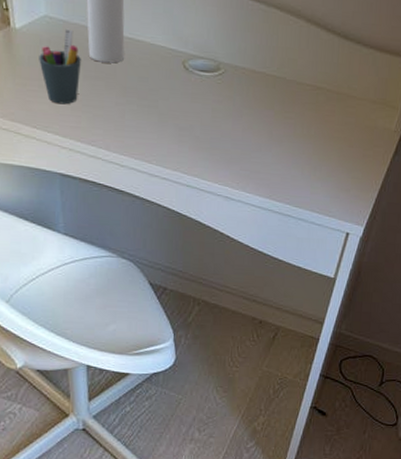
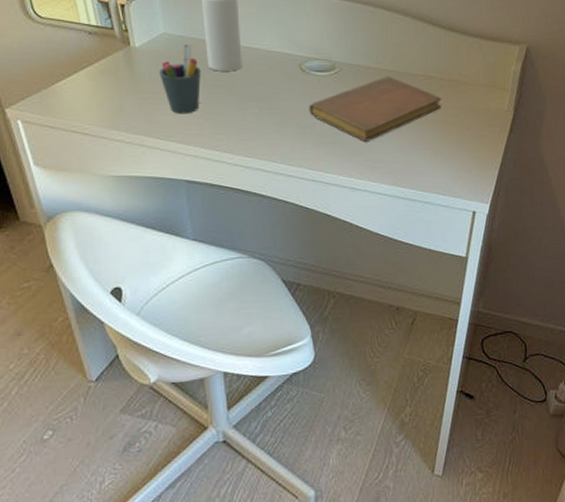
notebook: none [189,82,328,150] -> present [309,76,442,141]

